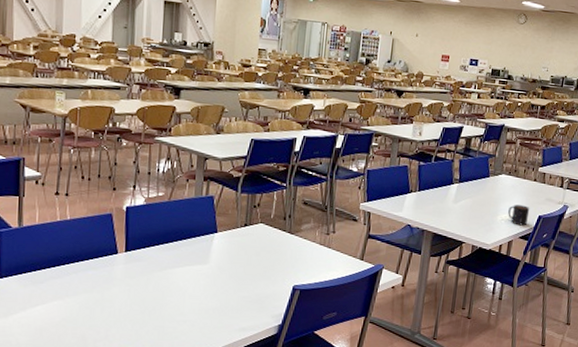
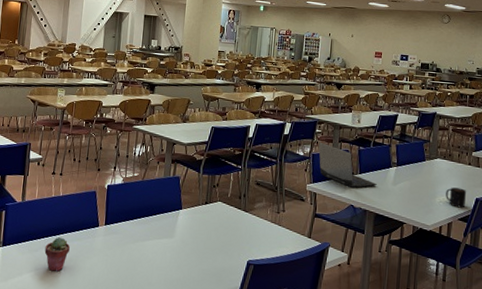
potted succulent: none [52,266,83,305] -> present [44,236,70,272]
laptop computer: none [374,156,437,207] -> present [318,142,377,188]

